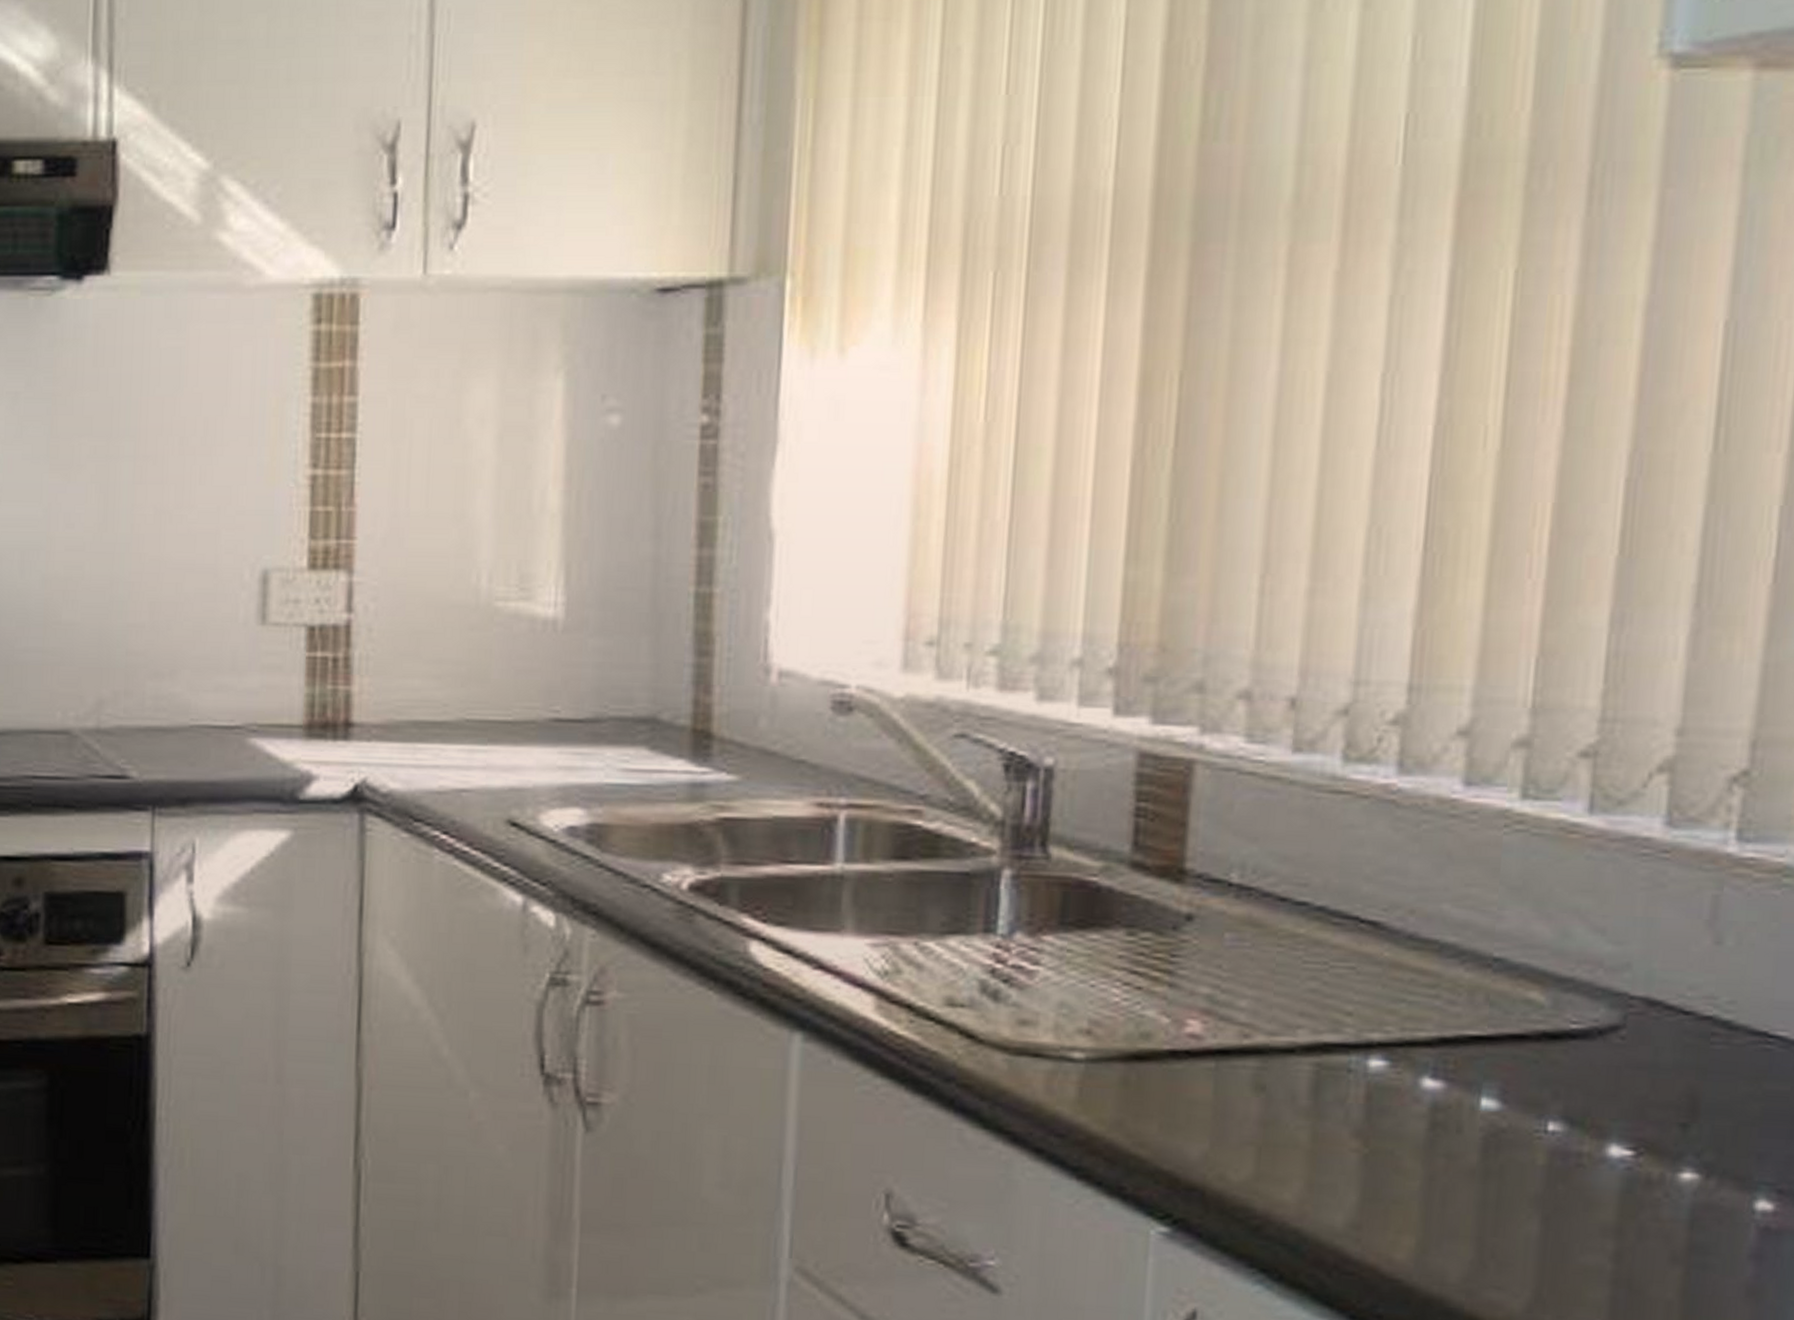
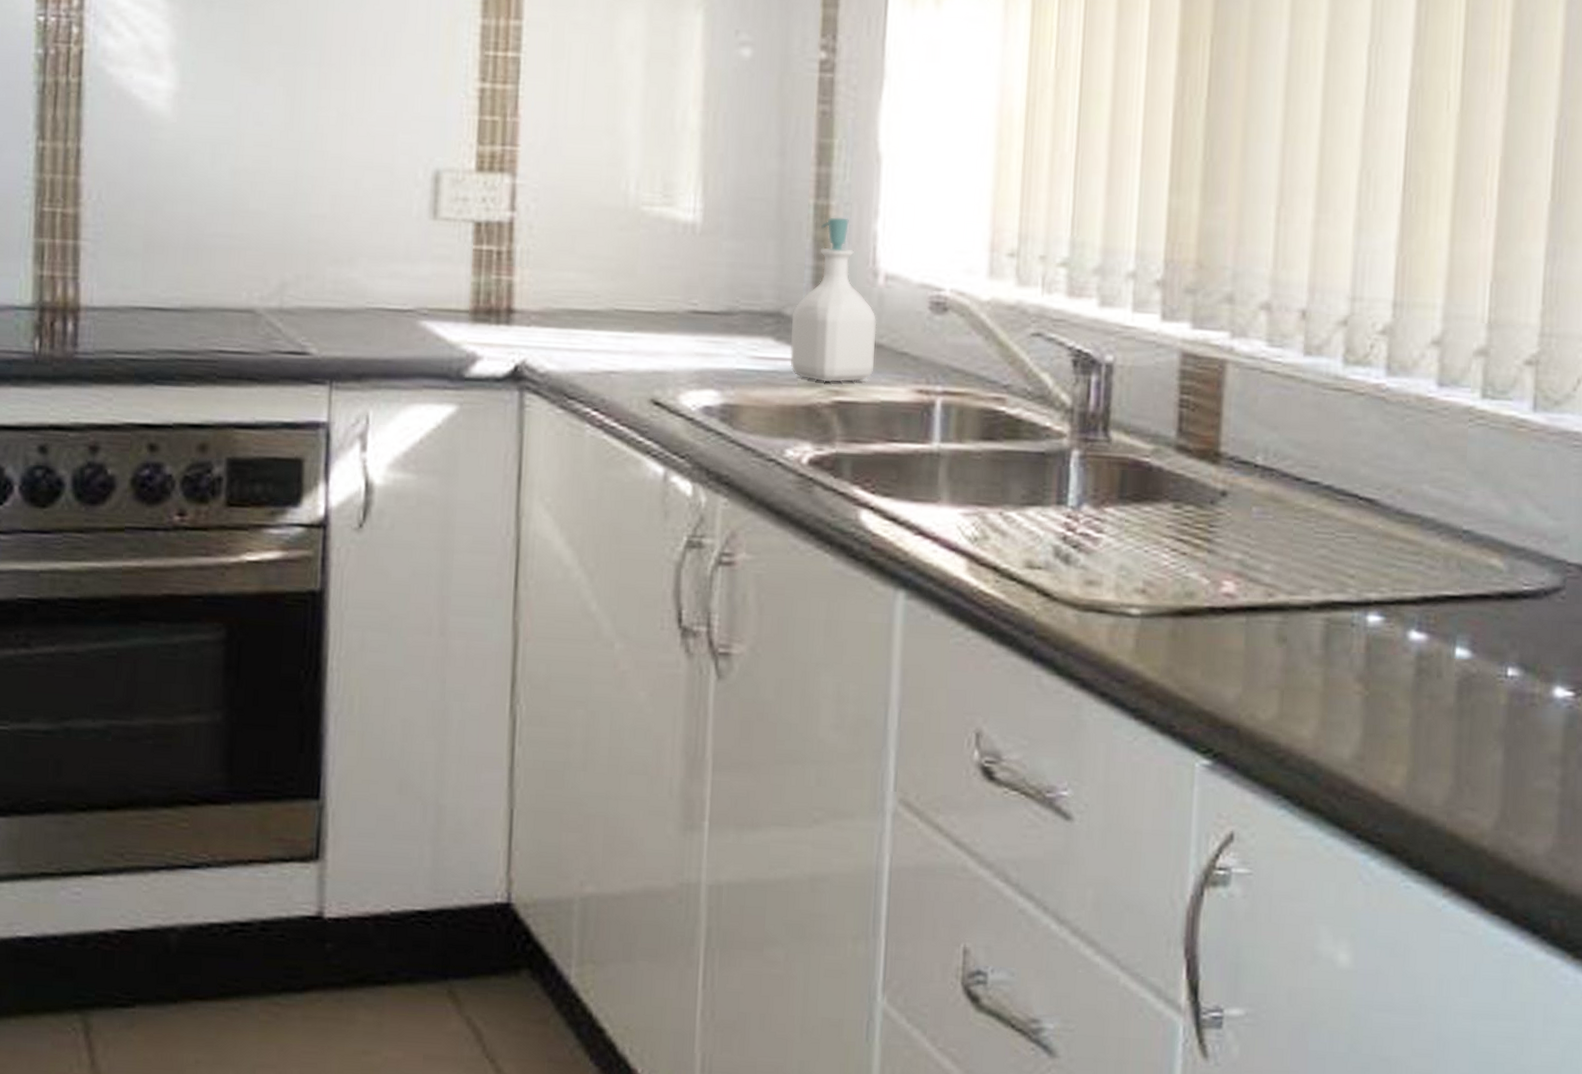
soap bottle: none [667,606,769,797] -> present [790,217,877,383]

